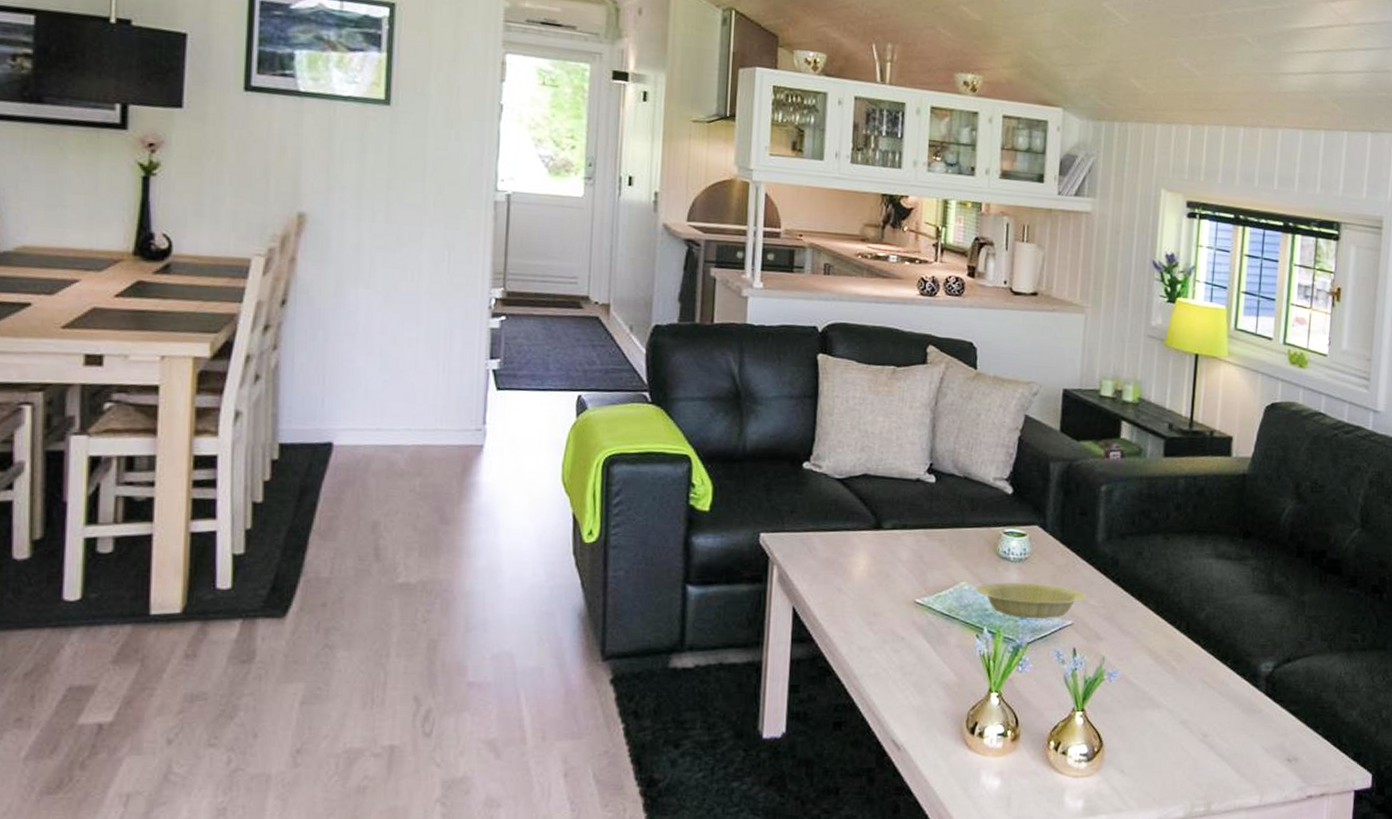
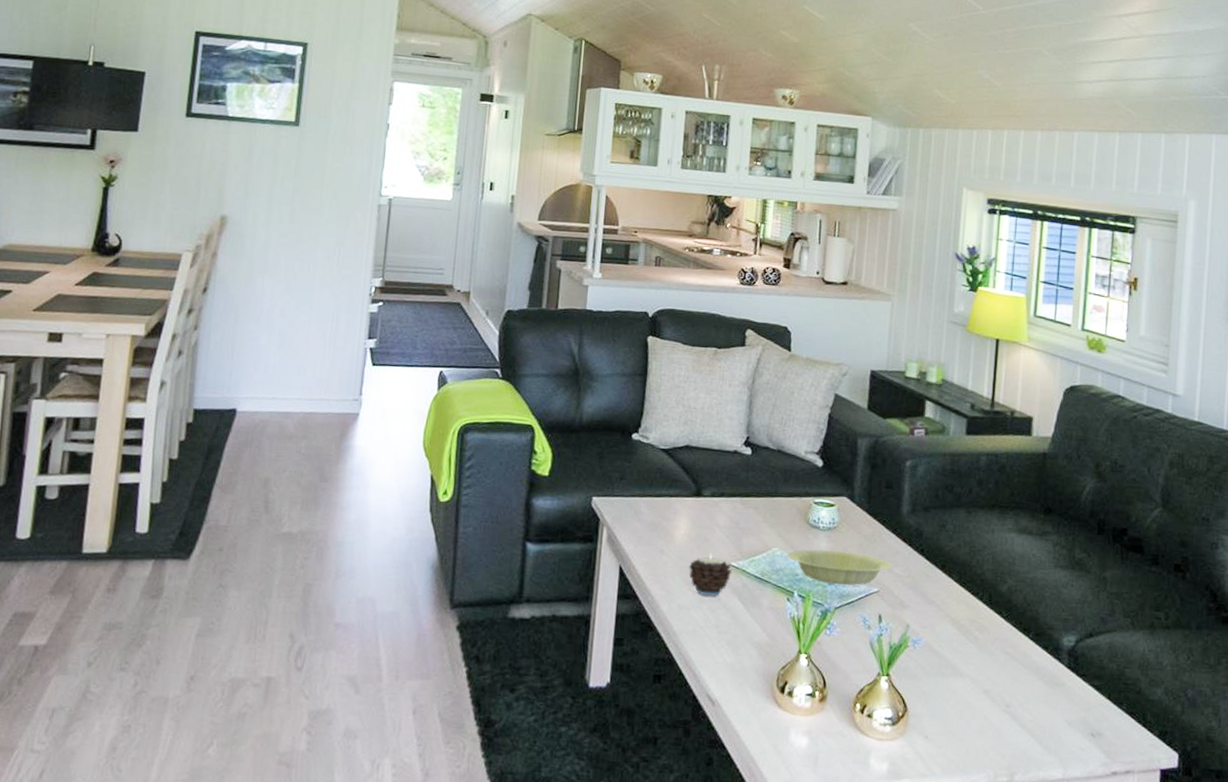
candle: none [869,590,916,636] -> present [689,553,732,597]

